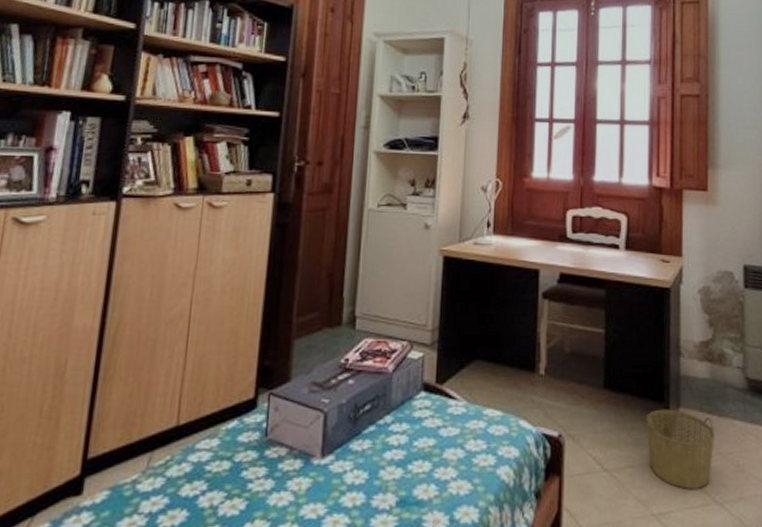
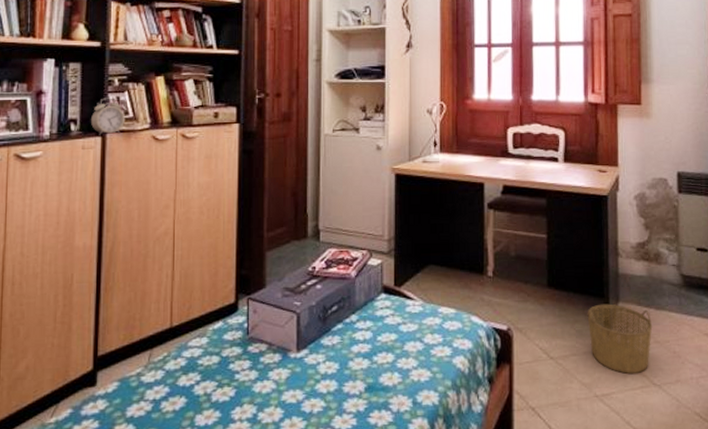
alarm clock: none [104,158,146,200] -> present [90,98,126,135]

